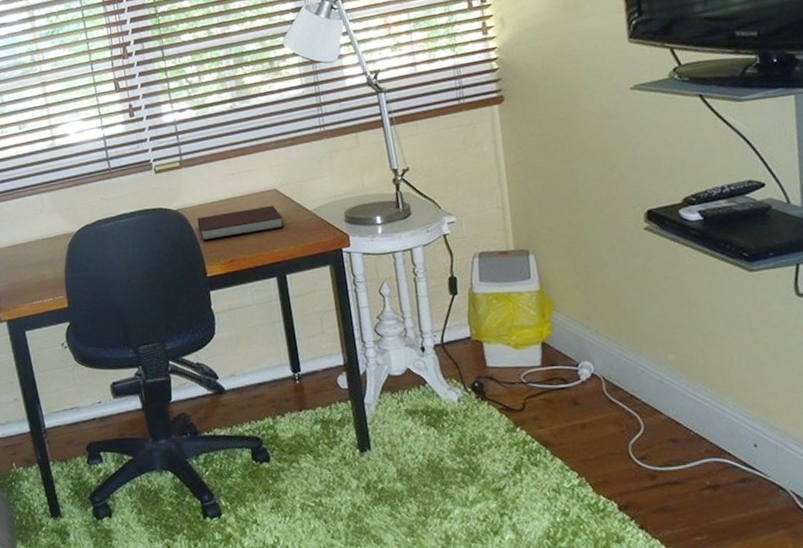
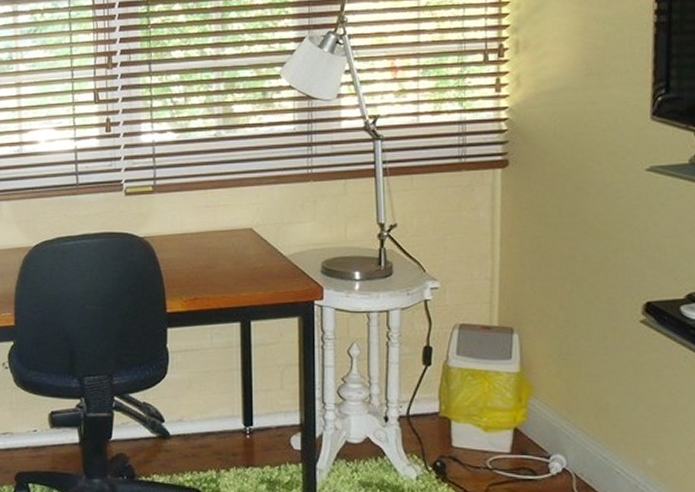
notebook: present [197,205,284,241] -> none [163,245,255,273]

